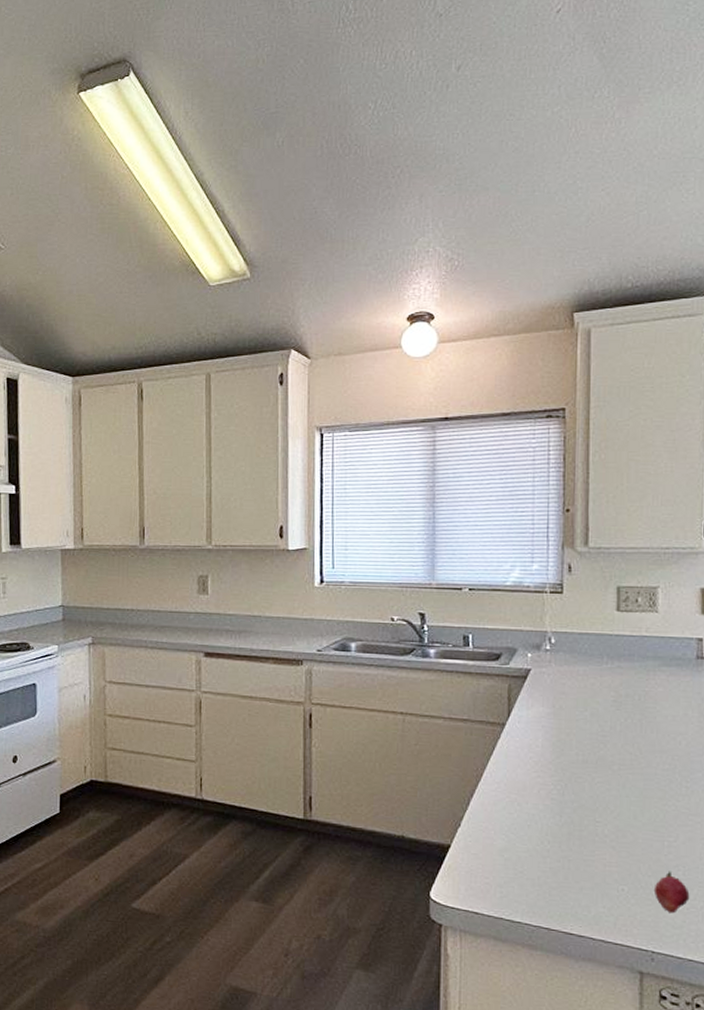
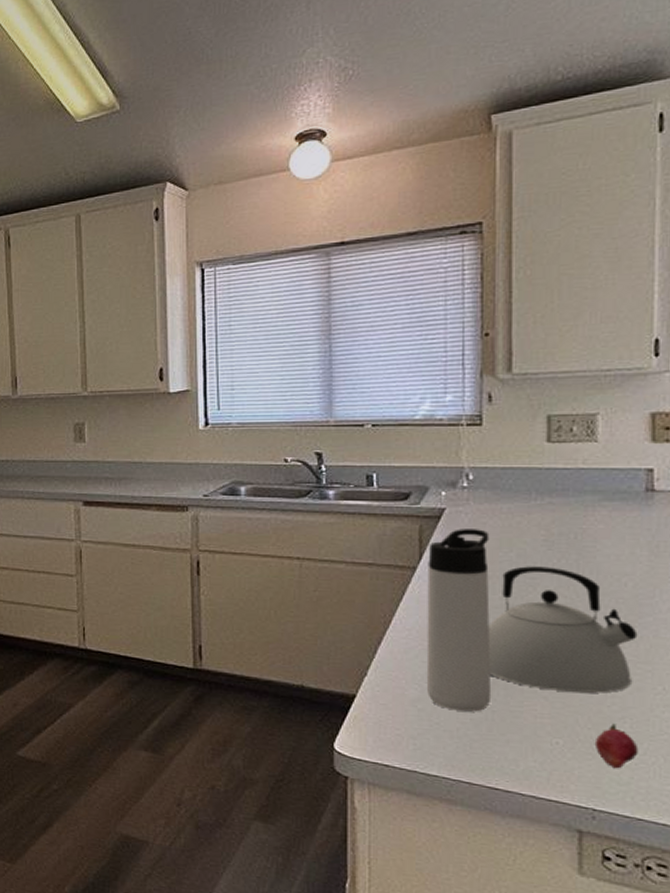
thermos bottle: none [512,688,568,861] -> present [426,529,492,712]
kettle: none [565,724,690,843] -> present [488,566,638,694]

